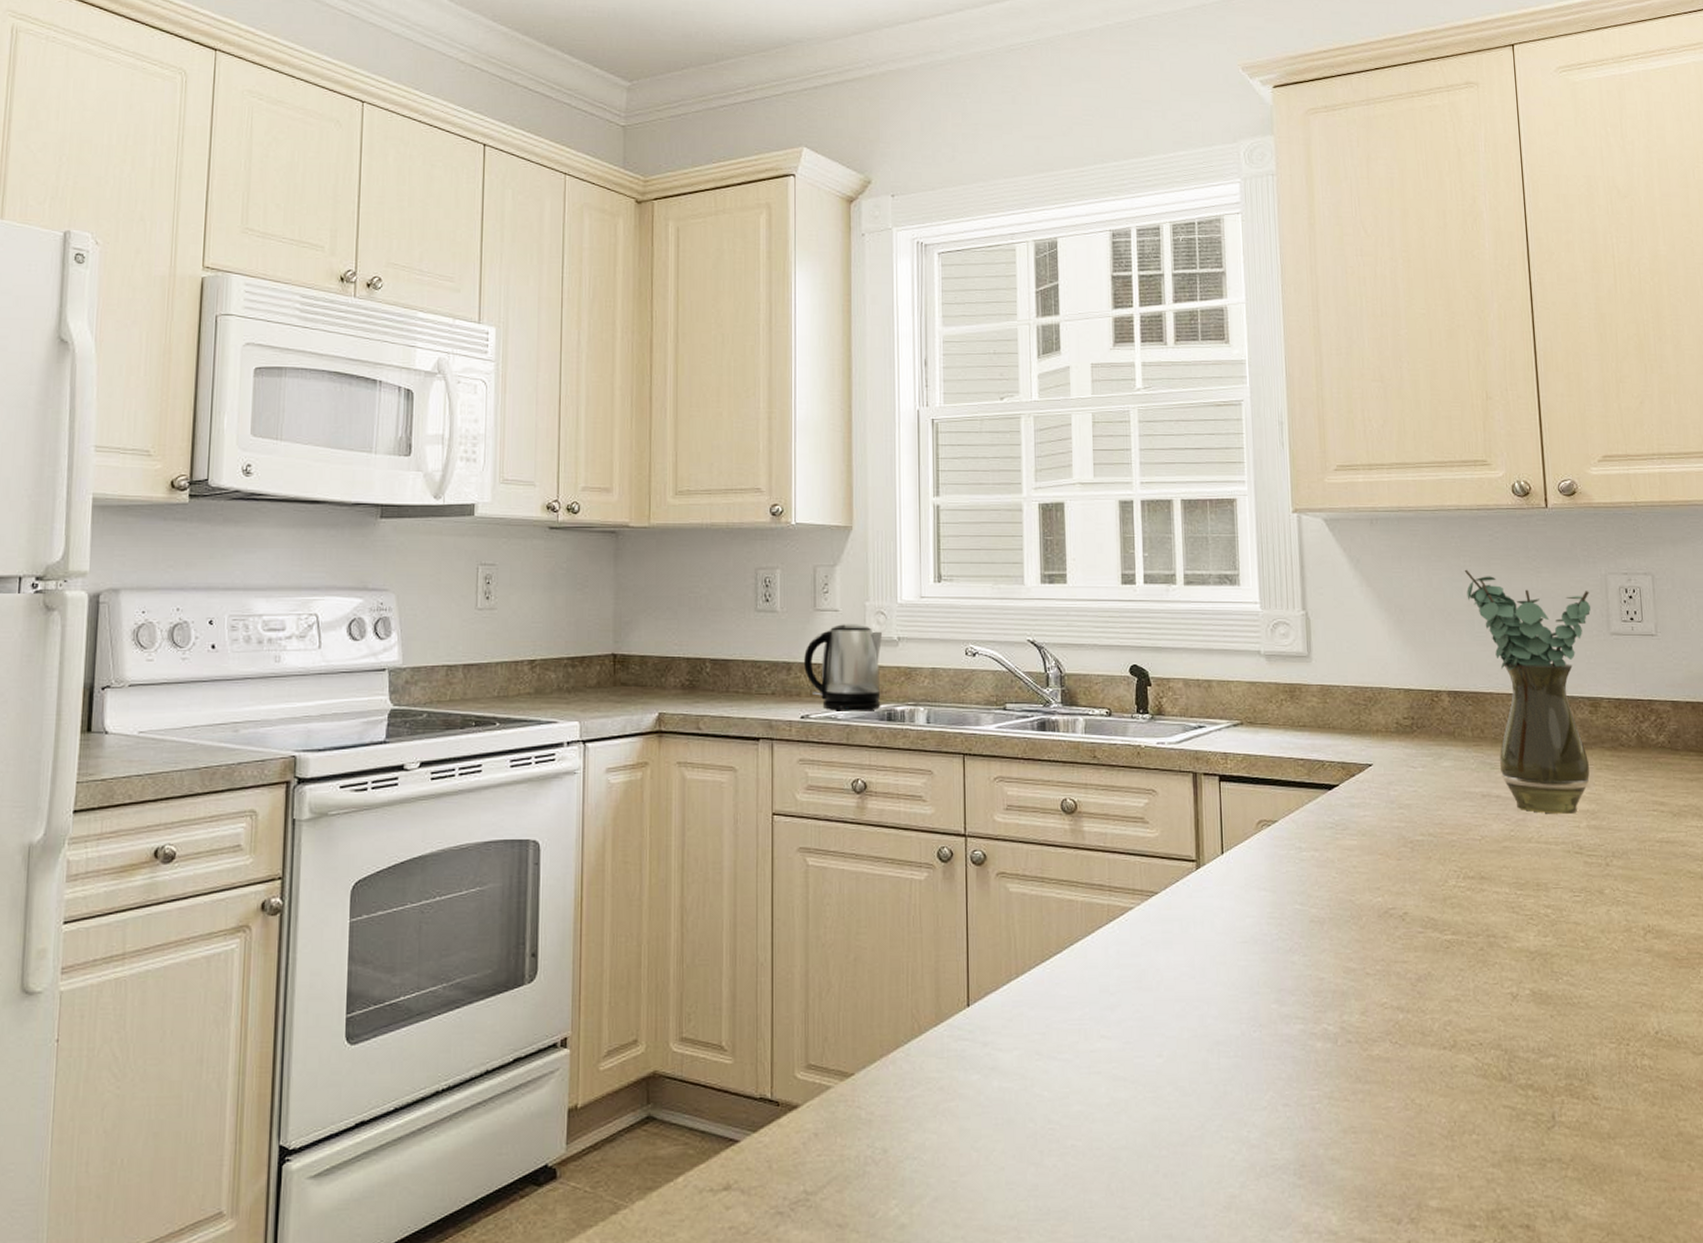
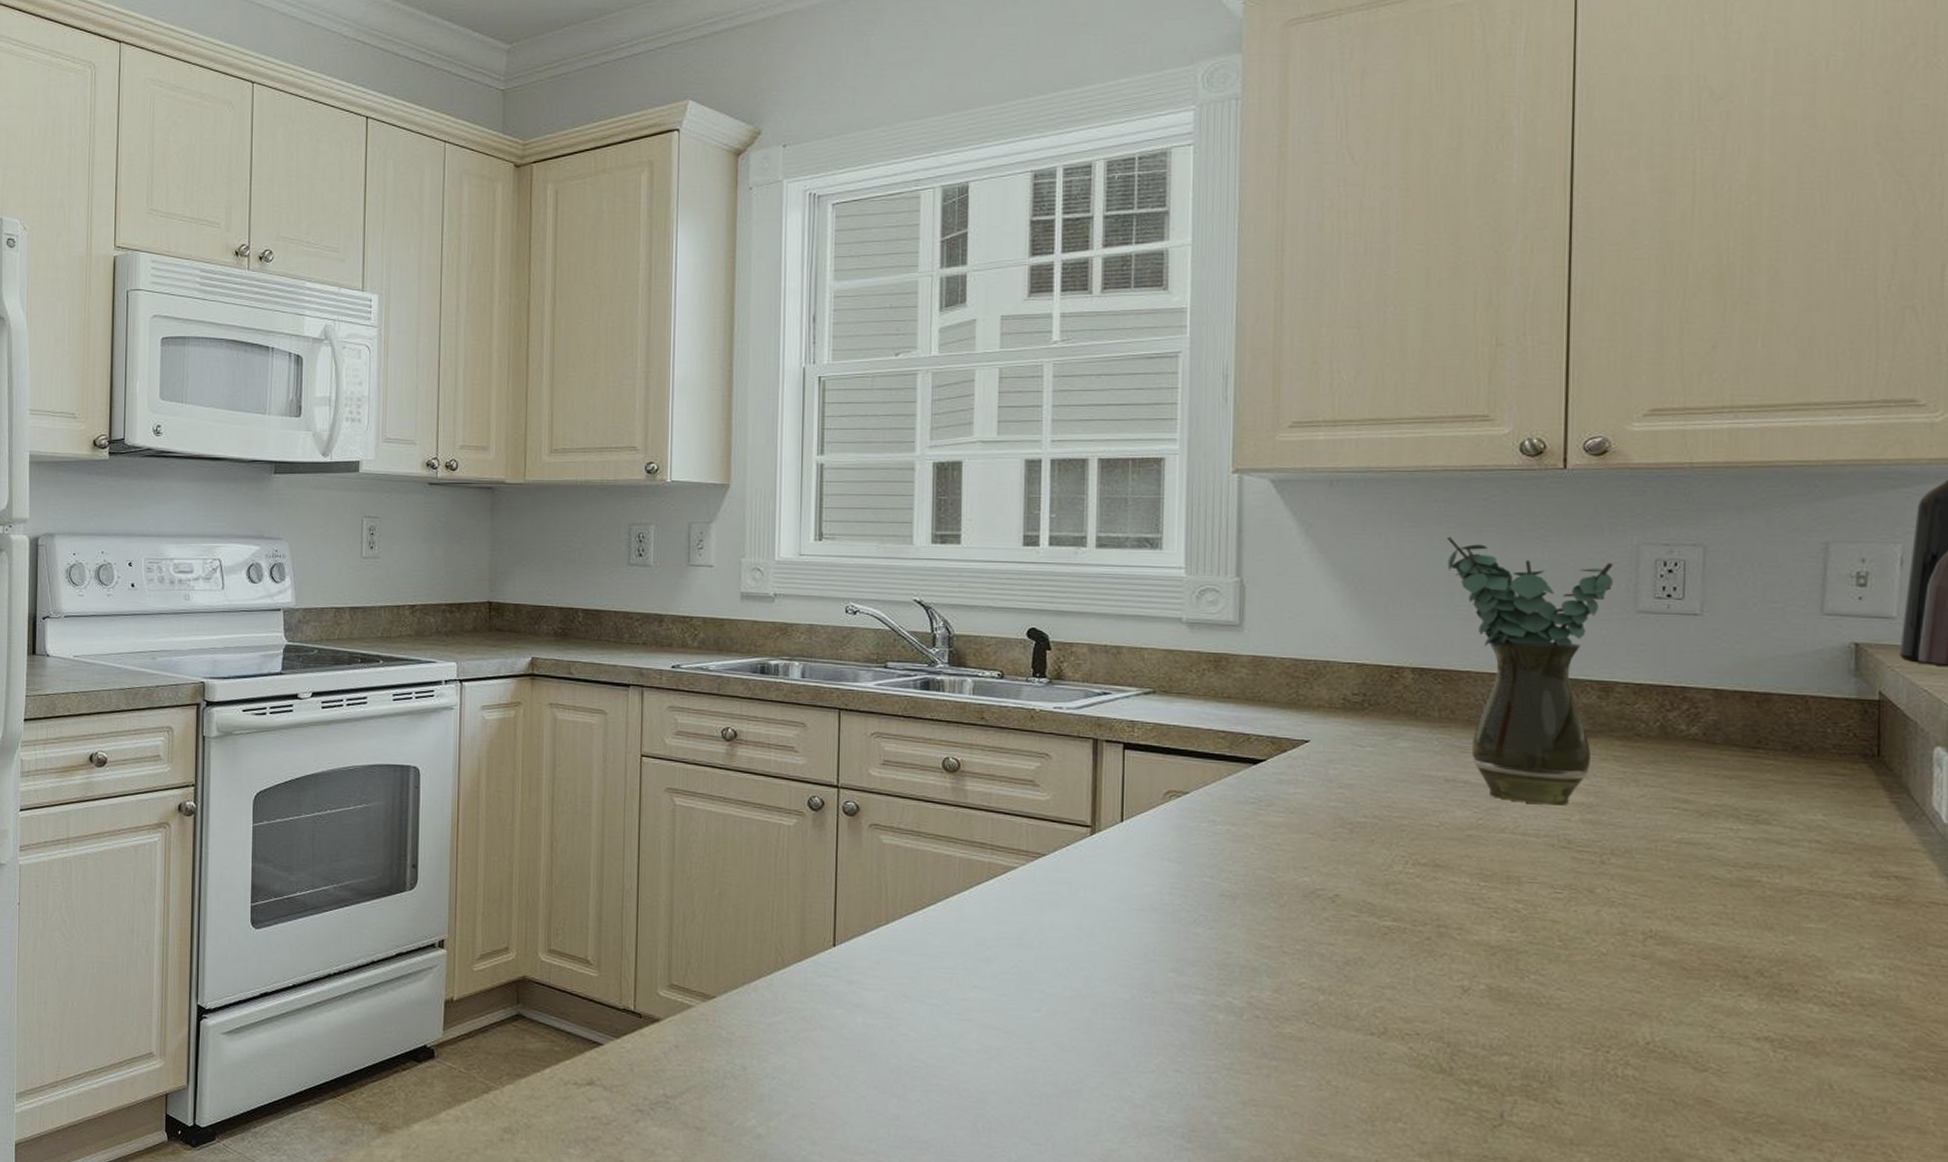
kettle: present [804,624,882,711] -> none [676,579,757,664]

